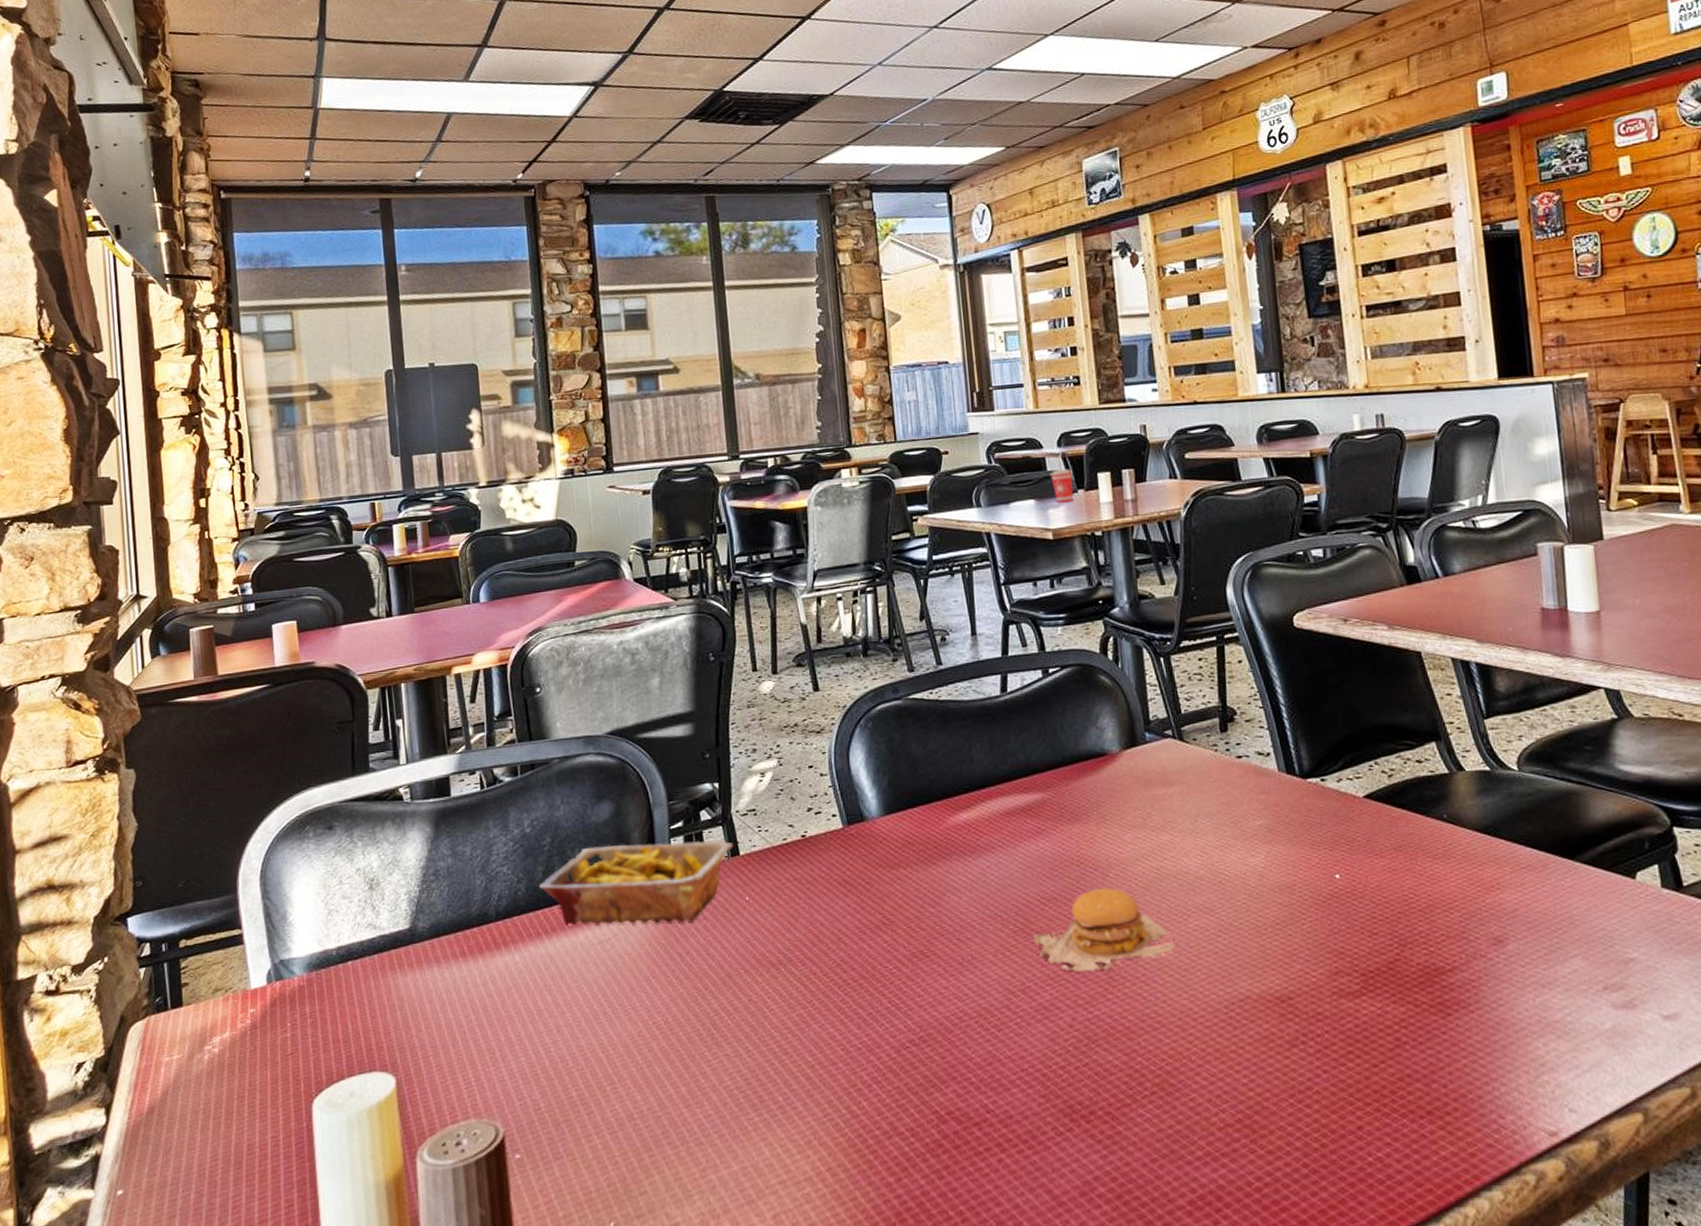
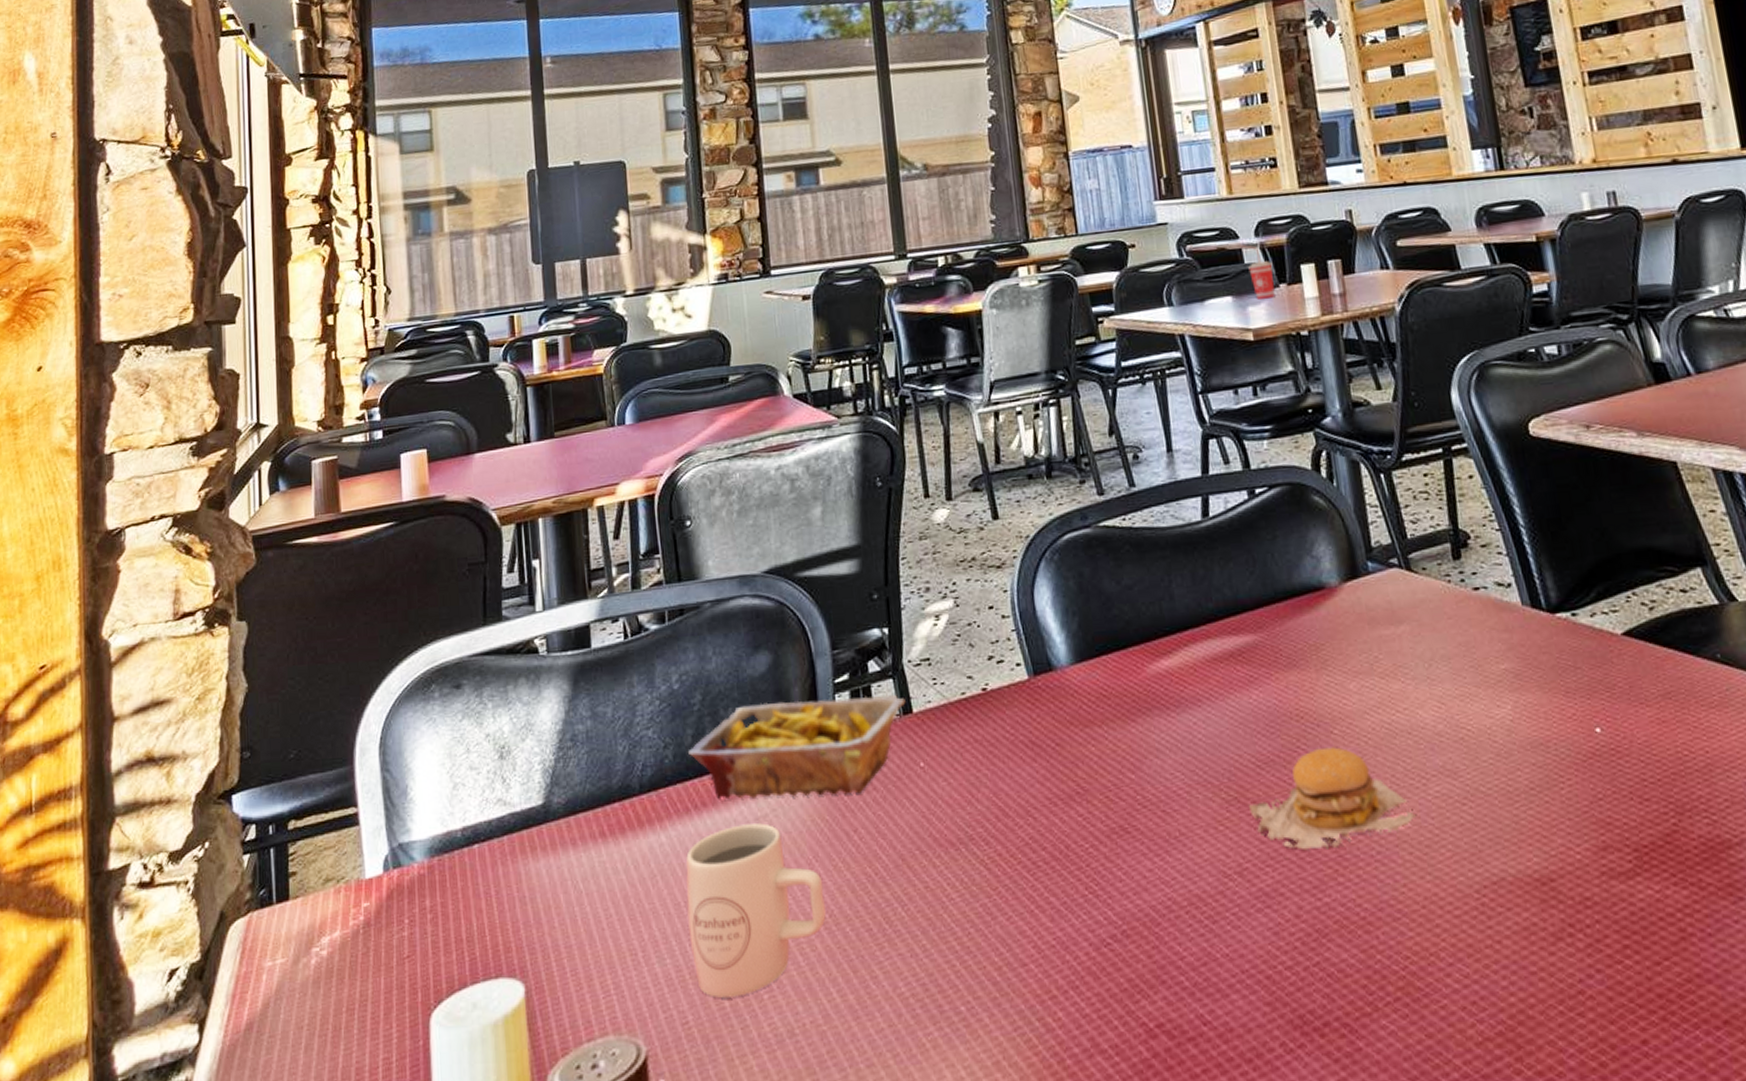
mug: none [537,946,662,1089] -> present [686,823,826,998]

